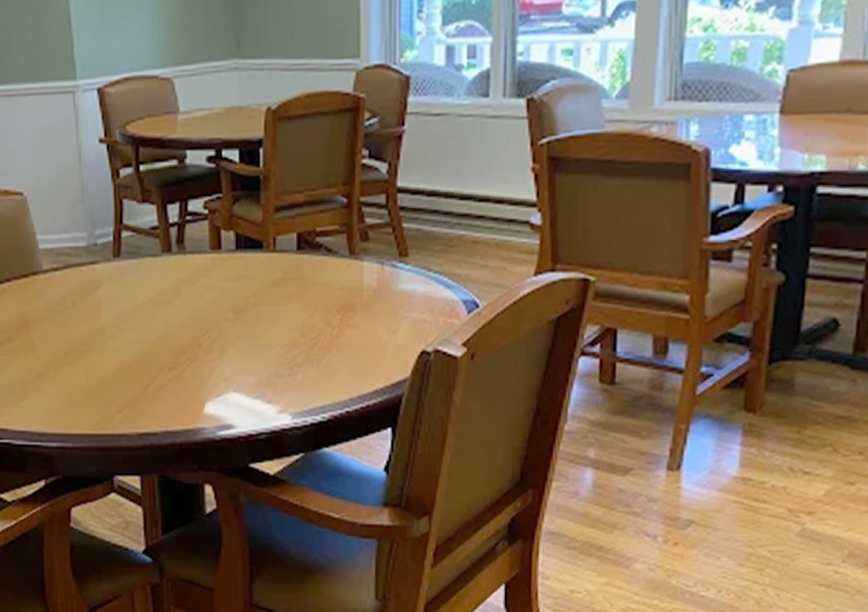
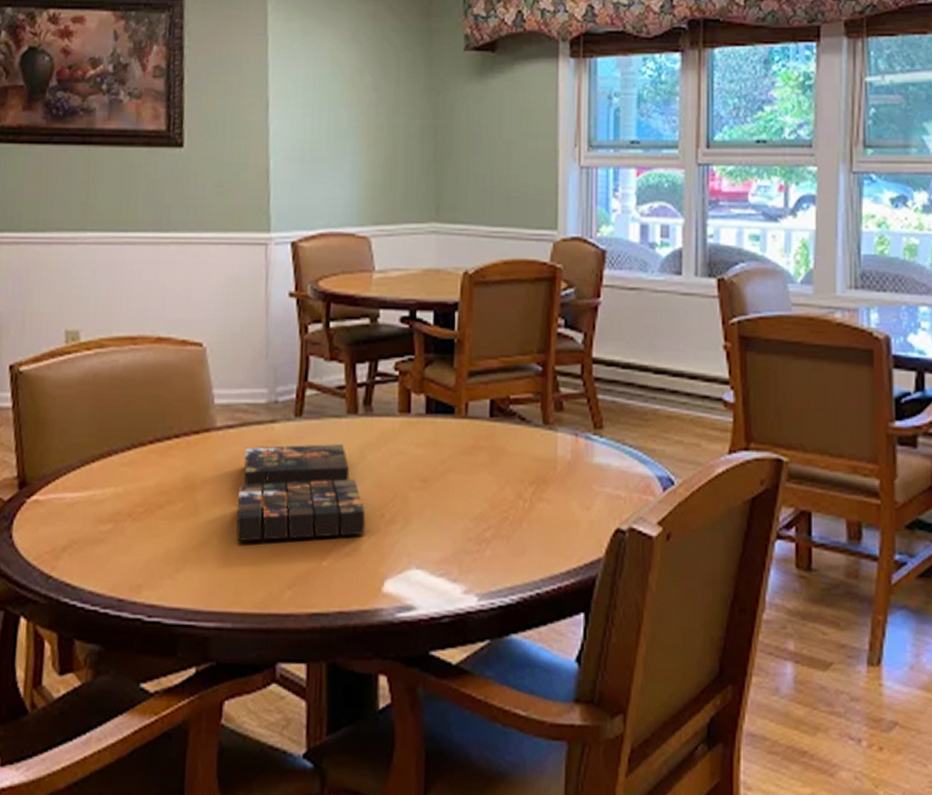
board game: none [68,281,185,372] -> present [236,444,366,541]

